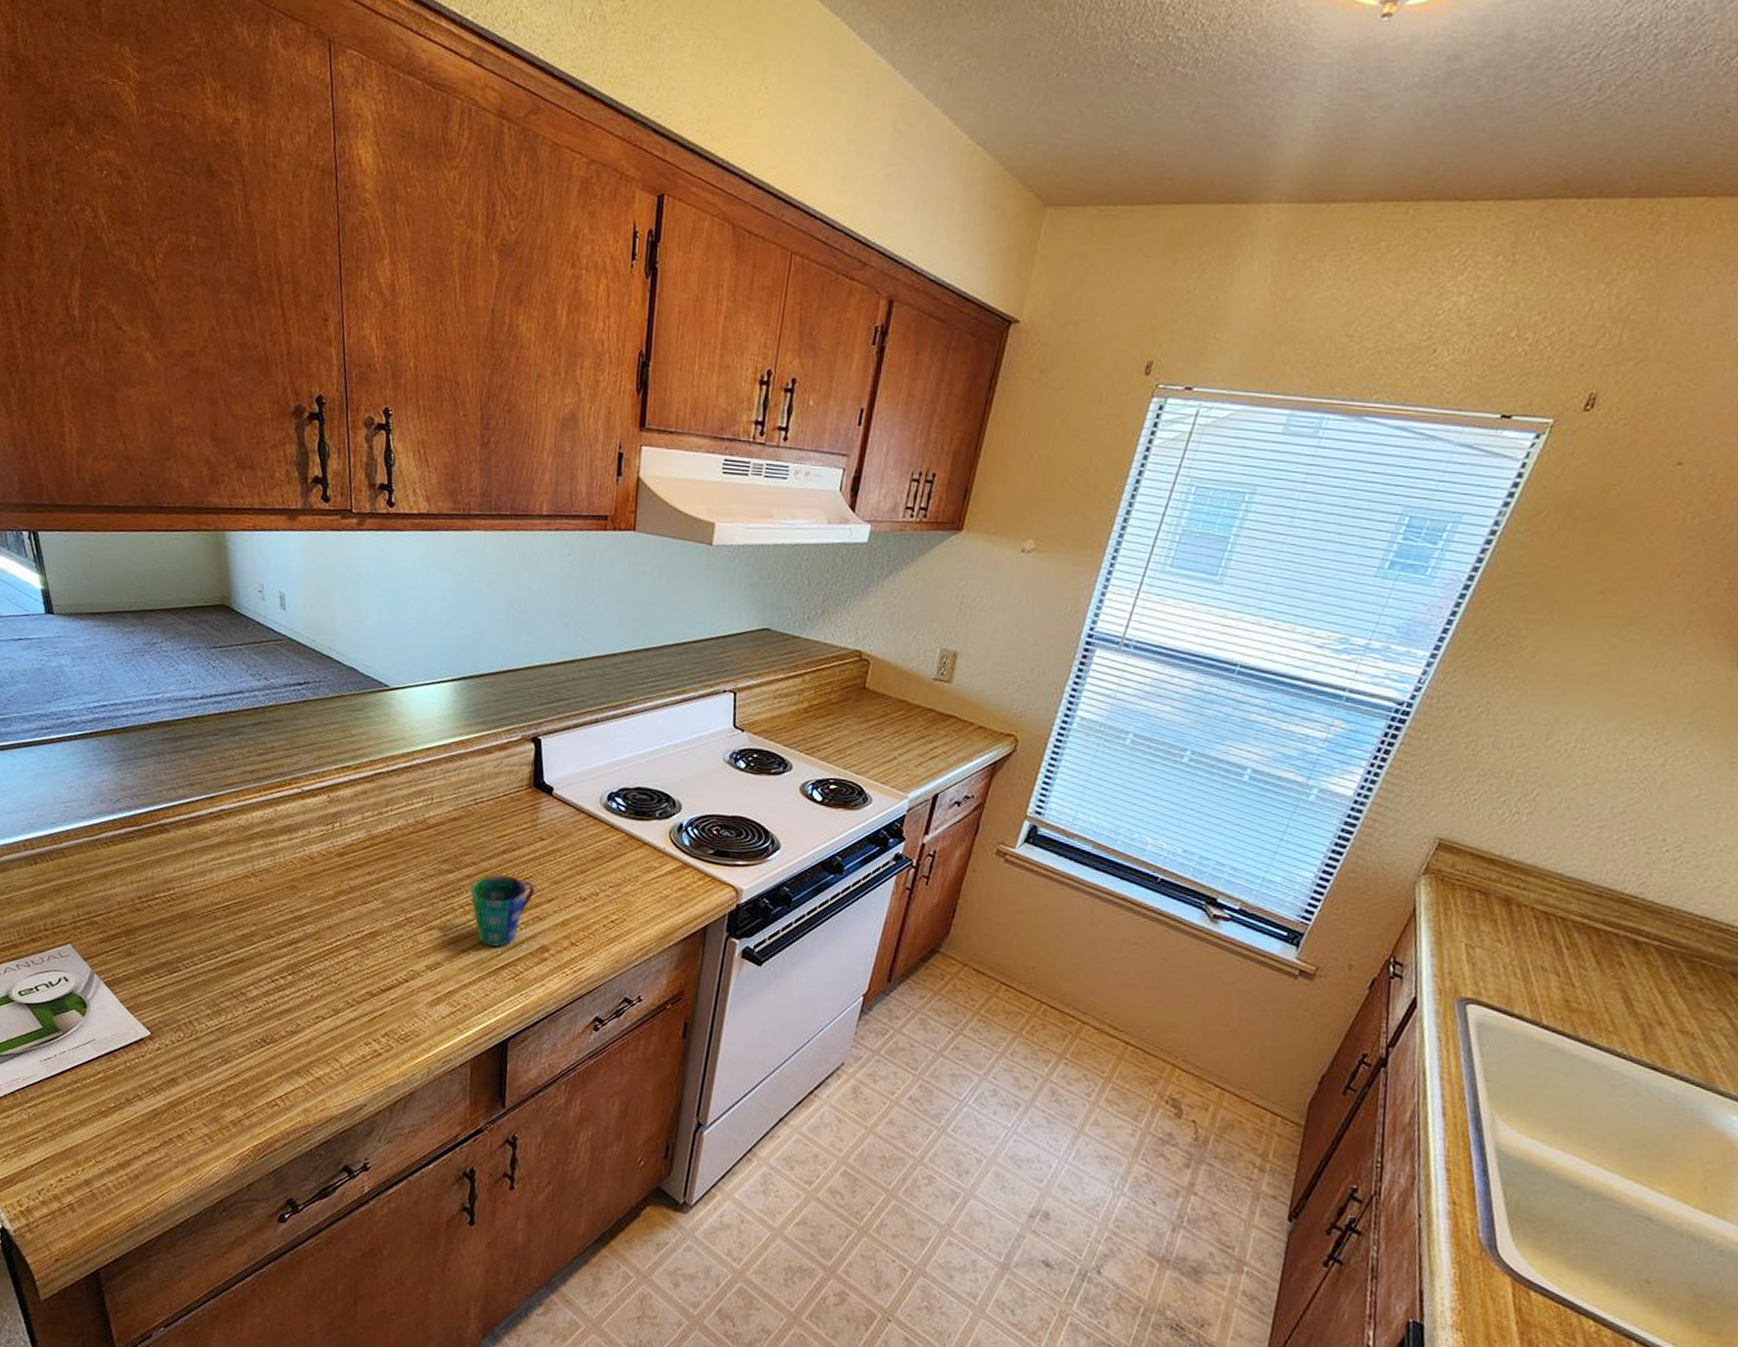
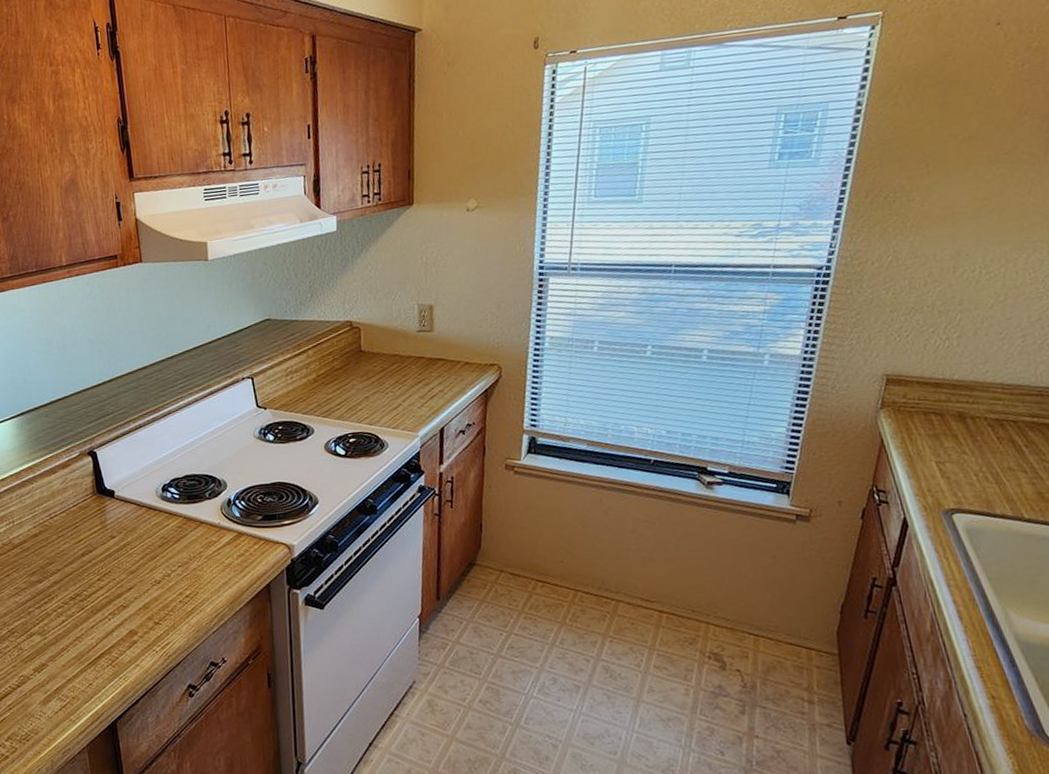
cup: present [470,874,535,947] -> none [59,574,116,640]

